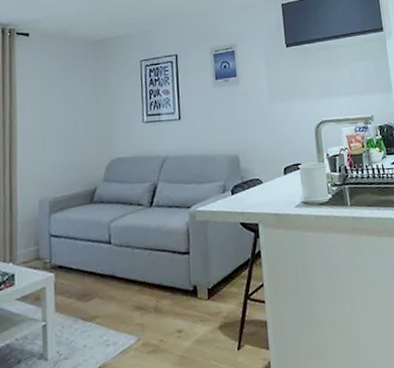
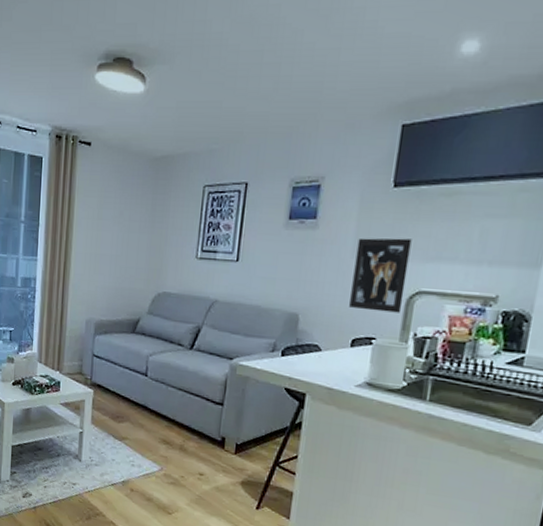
wall art: none [271,83,314,143] -> present [349,238,412,313]

